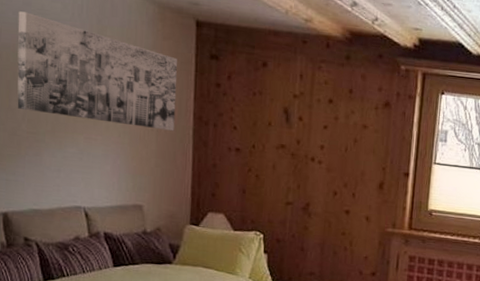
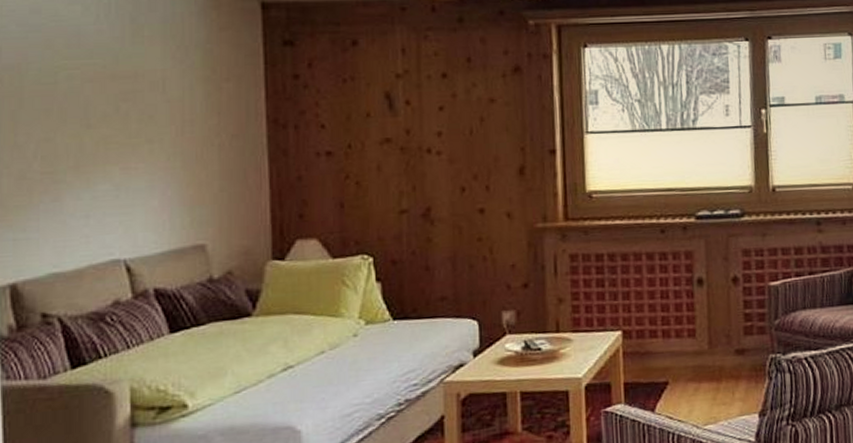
wall art: present [17,11,177,131] -> none [23,21,242,145]

